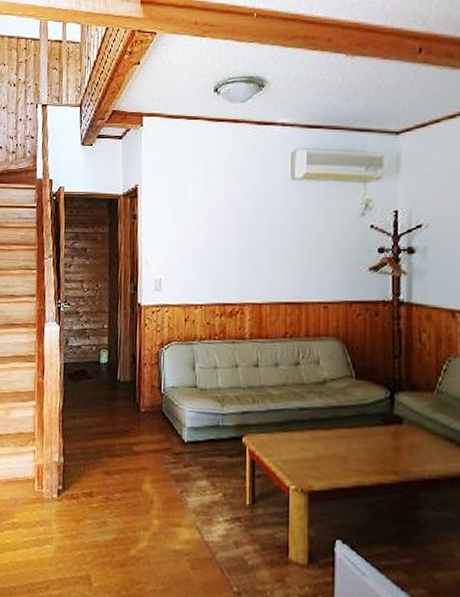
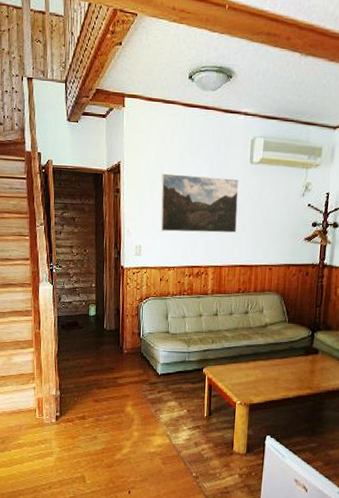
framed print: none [184,196,279,263] -> present [160,173,239,233]

